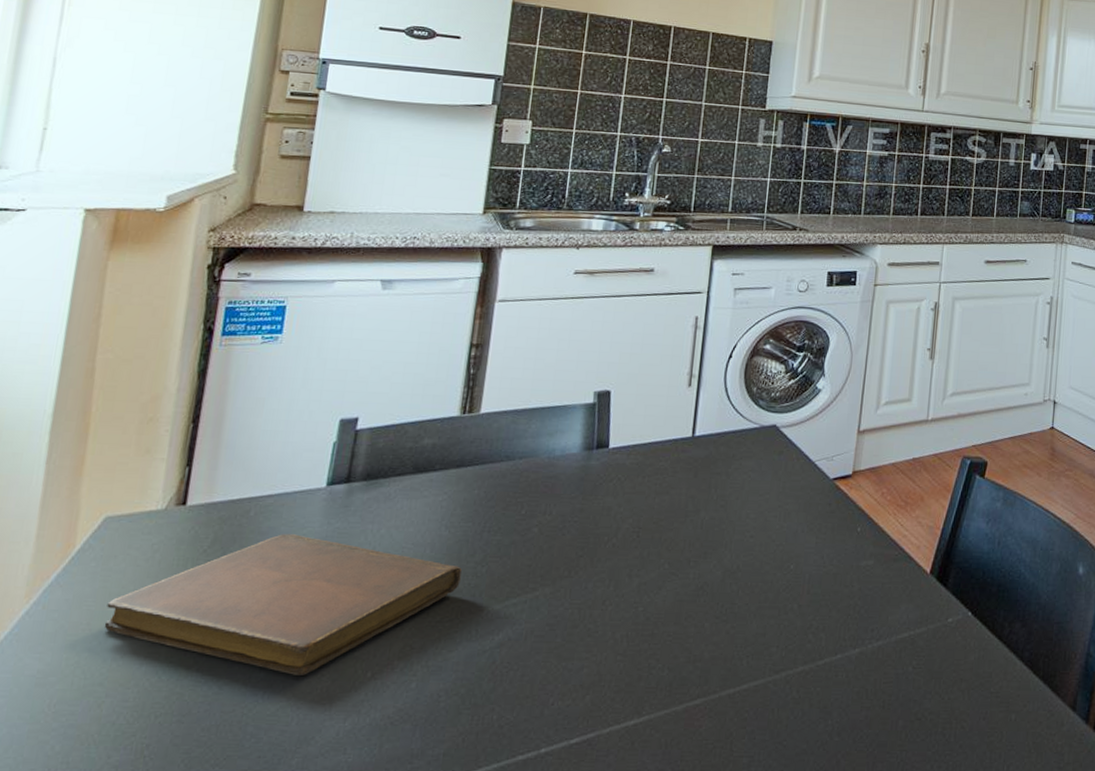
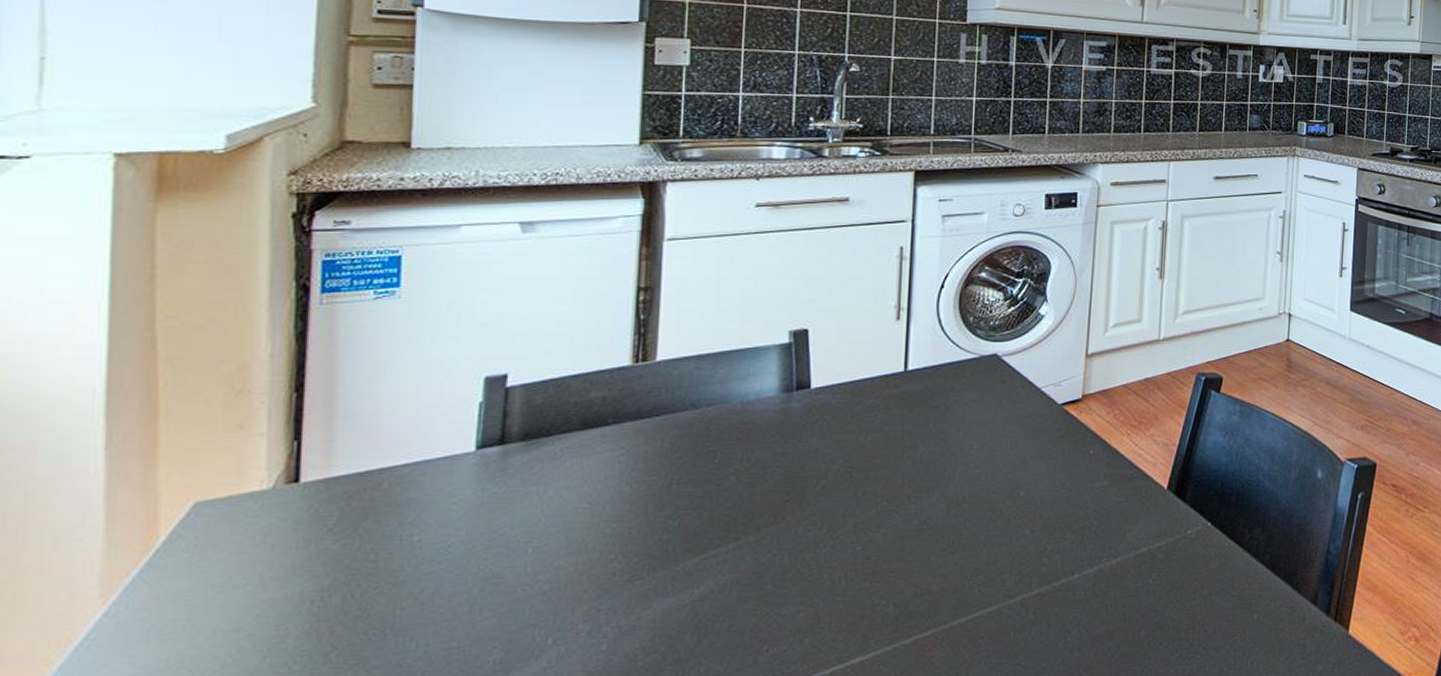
notebook: present [104,534,462,675] -> none [210,504,651,650]

